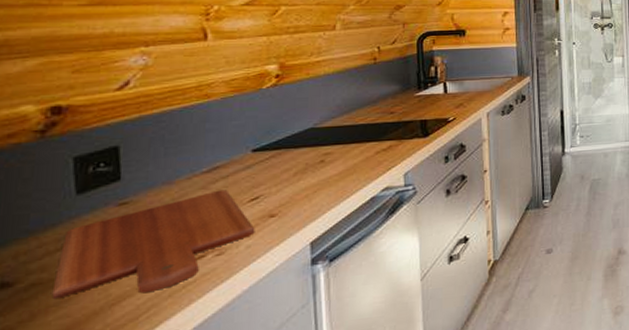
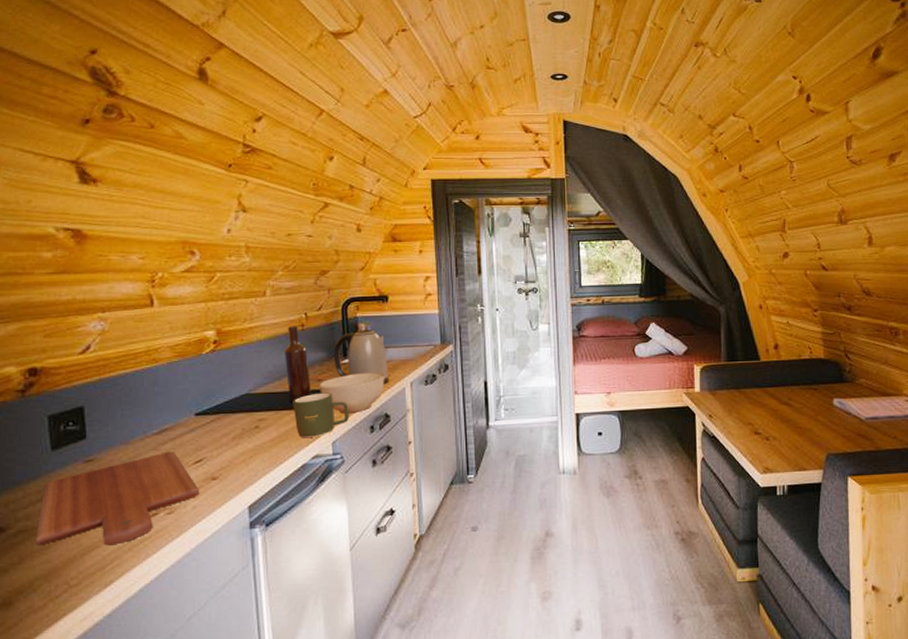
wine bottle: none [354,59,383,136] -> present [284,326,312,402]
mug: none [362,124,423,171] -> present [293,392,349,439]
bowl: none [390,103,461,145] -> present [318,372,385,414]
kettle: none [407,63,466,115] -> present [333,329,390,384]

